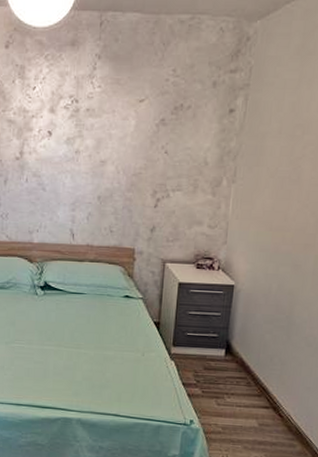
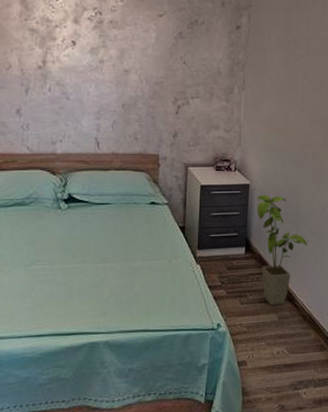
house plant: none [241,297,303,412] -> present [257,194,309,305]

